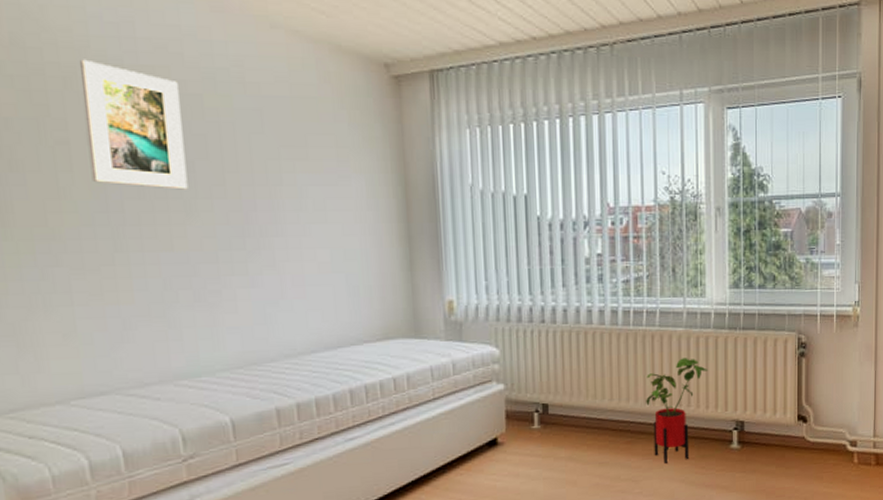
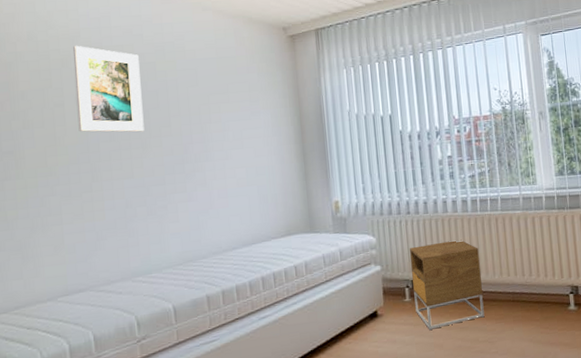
nightstand: none [542,358,630,465] -> present [410,240,485,331]
house plant: present [646,358,708,463] -> none [494,235,544,326]

